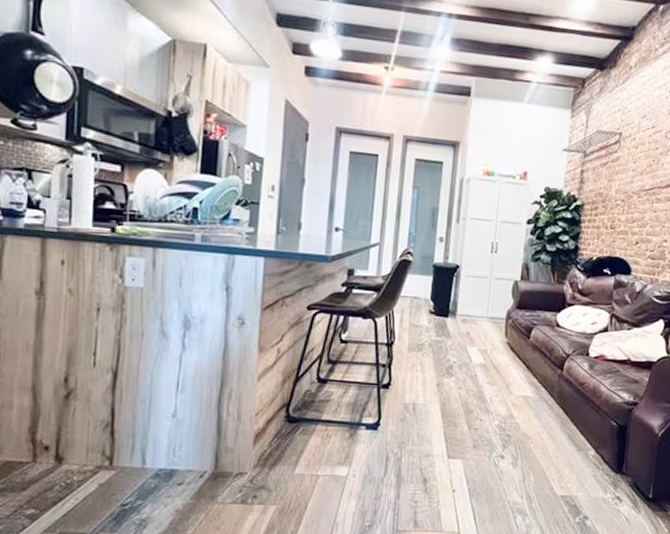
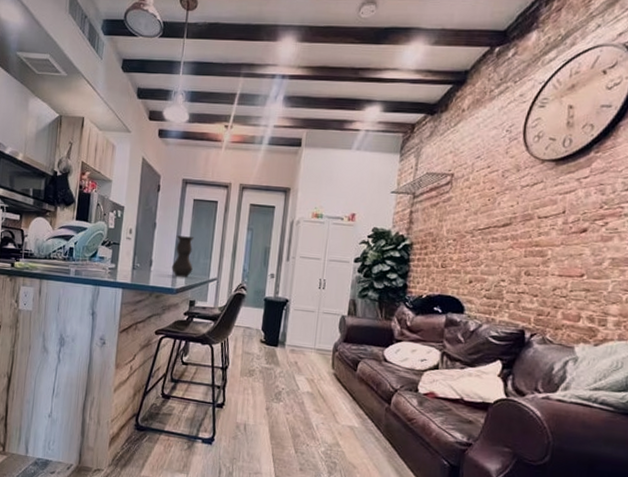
vase: none [325,194,352,243] -> present [172,235,195,278]

